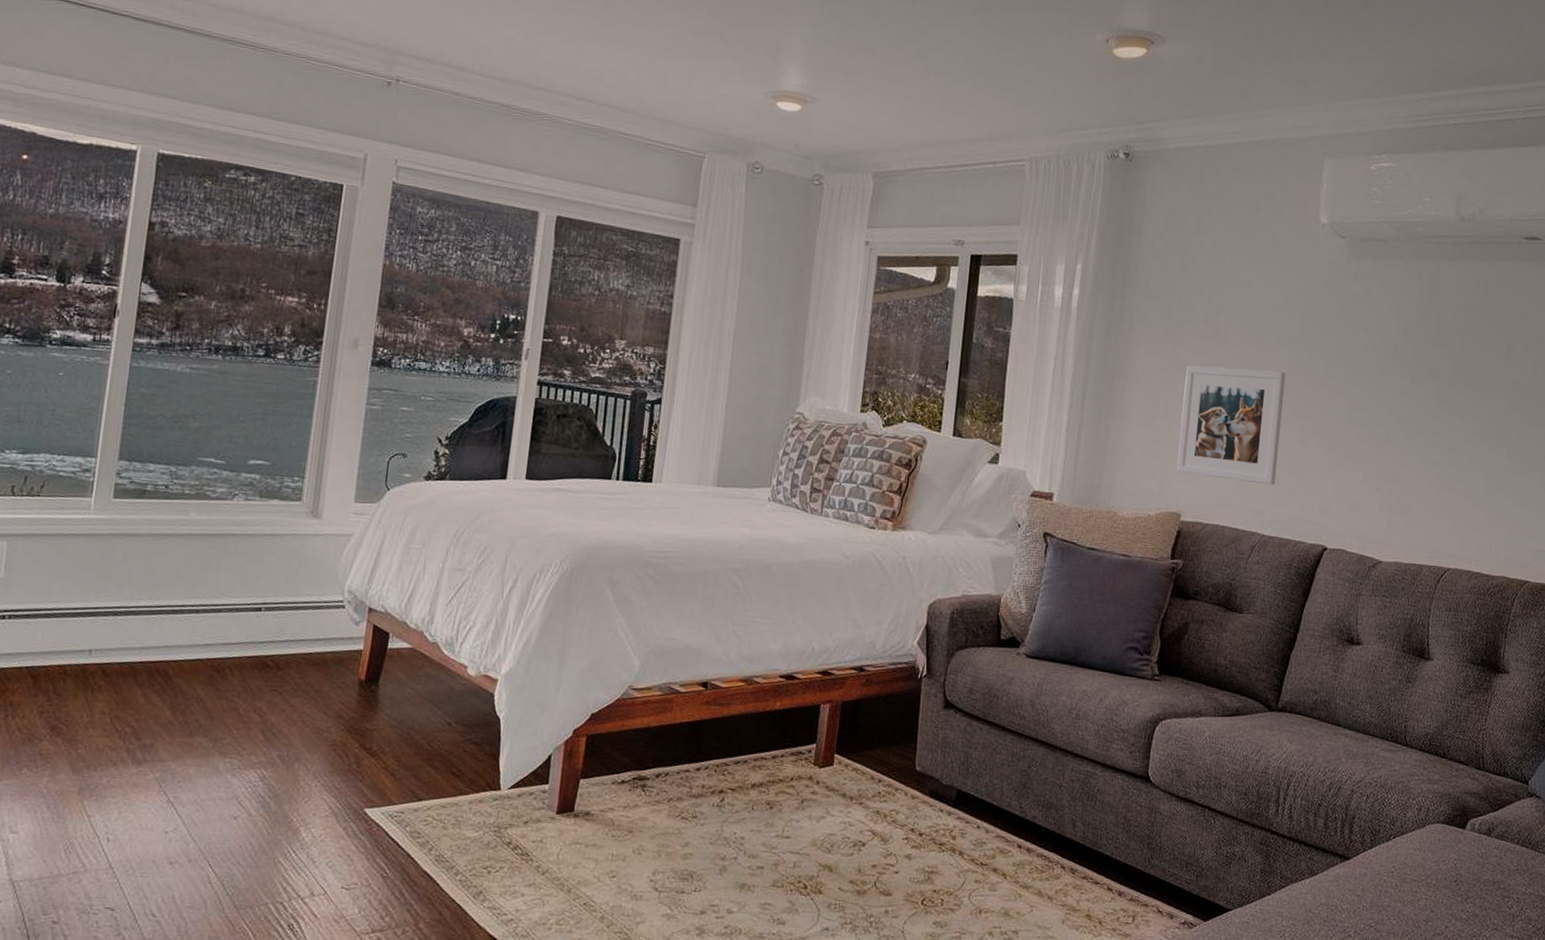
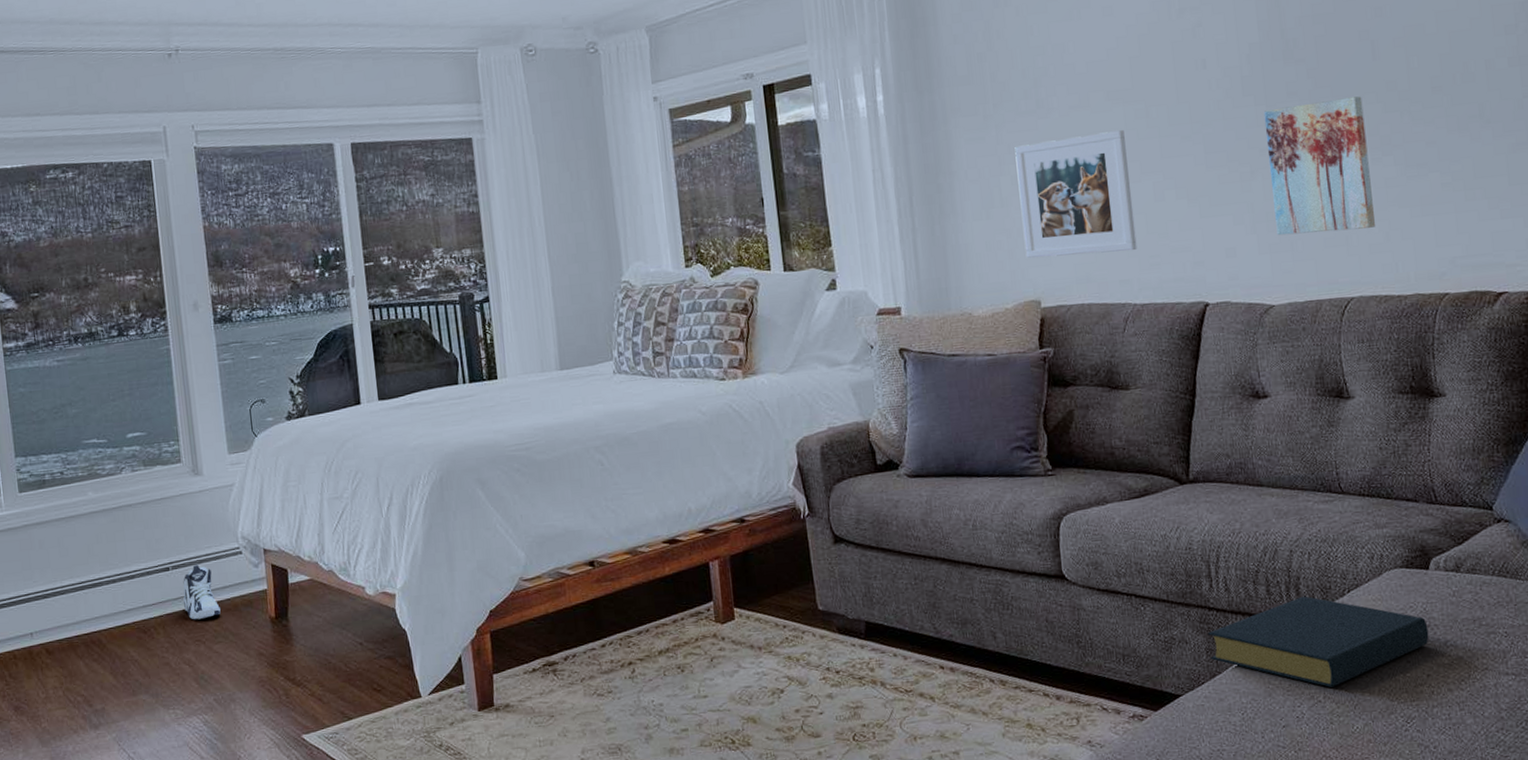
sneaker: none [267,610,308,669] -> present [183,565,221,620]
hardback book: none [1263,834,1455,924] -> present [1207,596,1429,688]
wall art: none [1397,383,1491,509] -> present [1263,96,1376,236]

